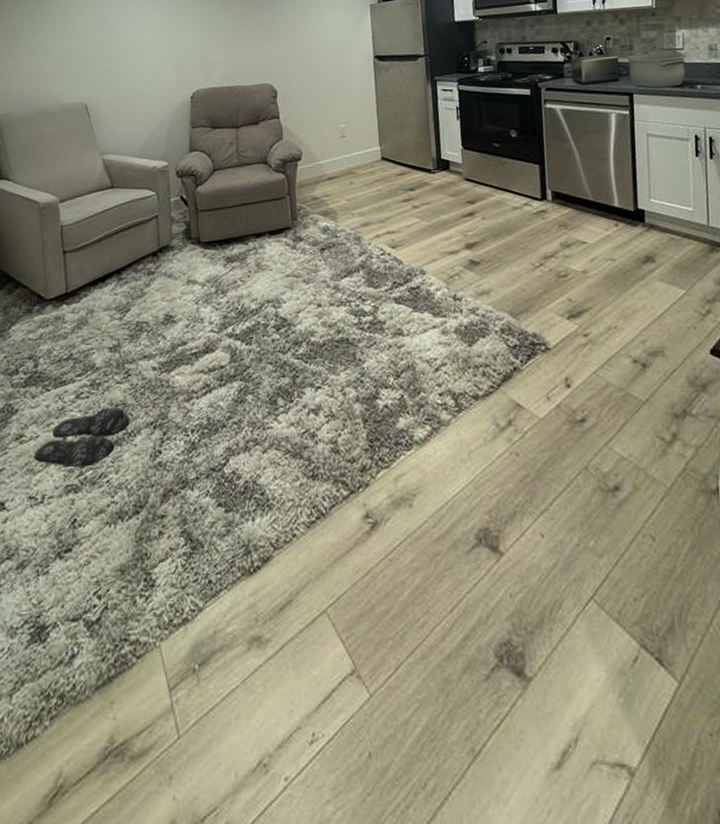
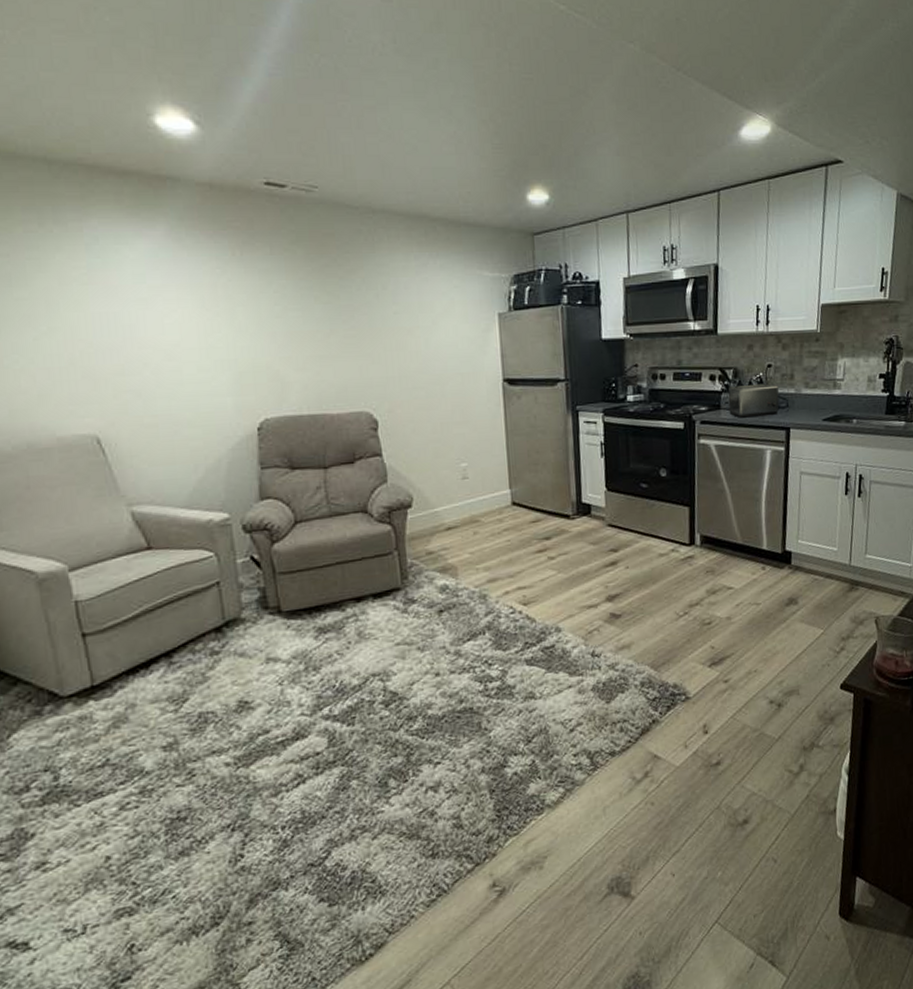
slippers: present [34,408,130,468] -> none [65,814,199,890]
cooking pot: present [626,52,687,89] -> none [786,382,846,423]

